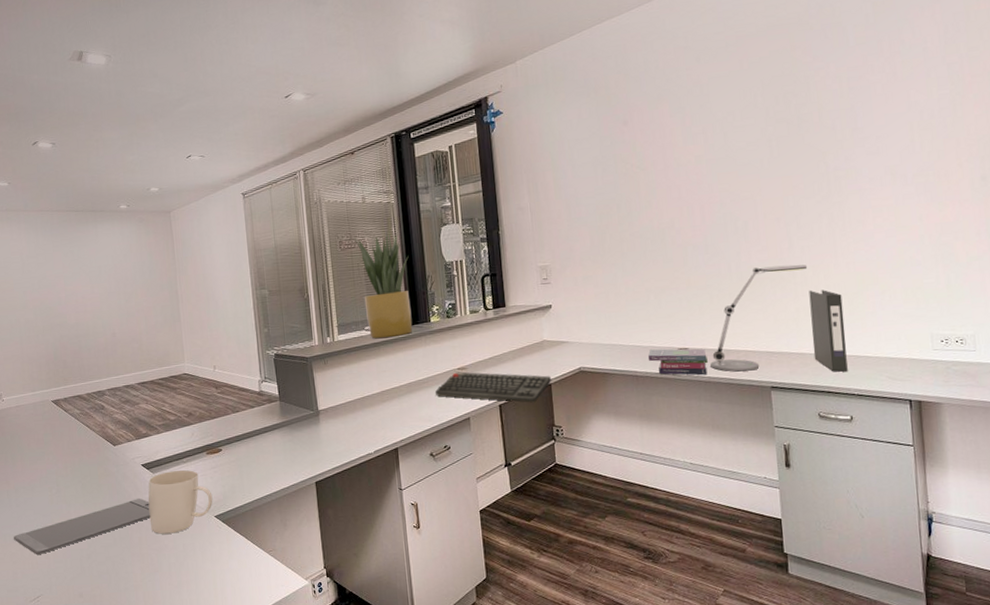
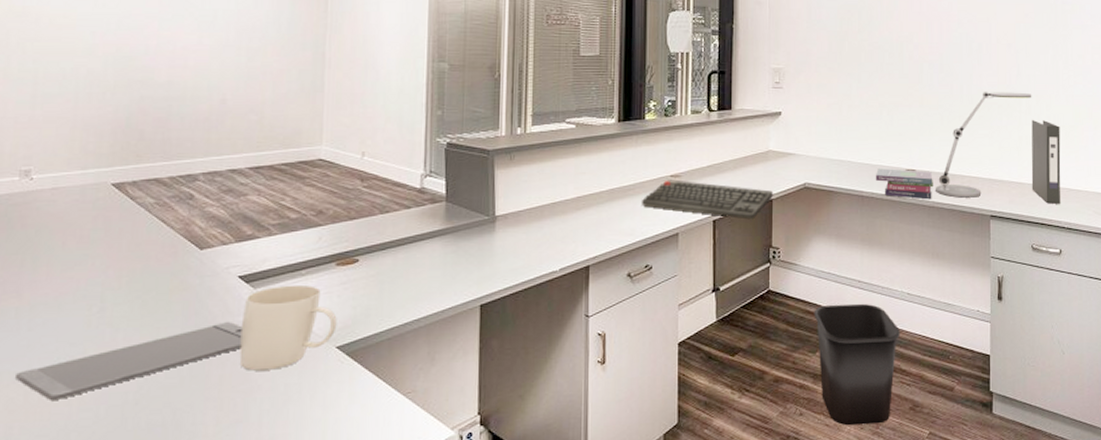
planter: present [355,230,413,339] -> none [566,9,628,134]
waste bin: none [599,473,686,583] -> present [814,303,900,426]

